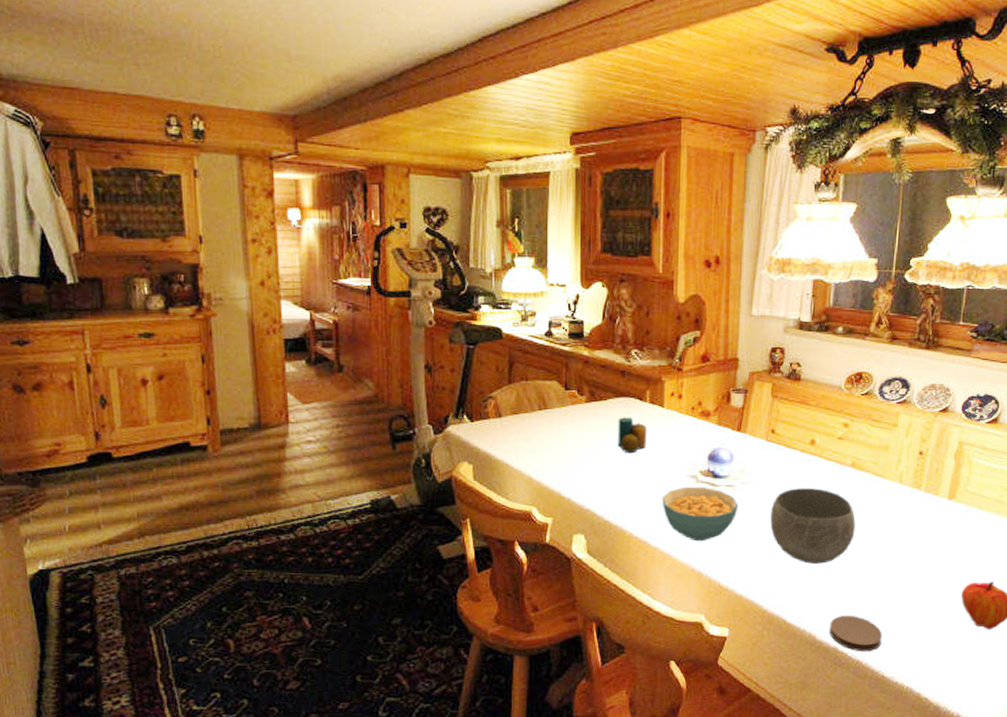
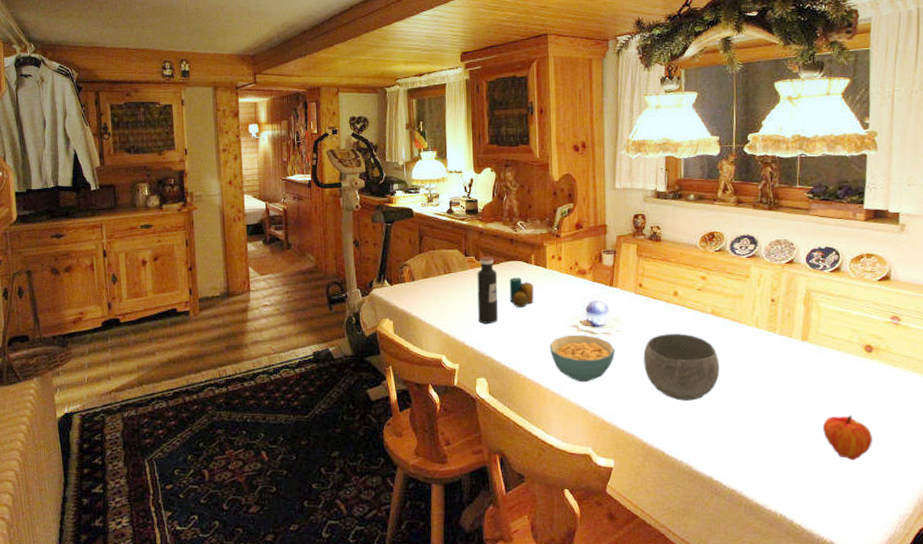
water bottle: none [578,391,604,471] -> present [477,256,498,324]
coaster: present [830,615,882,652] -> none [704,447,753,481]

